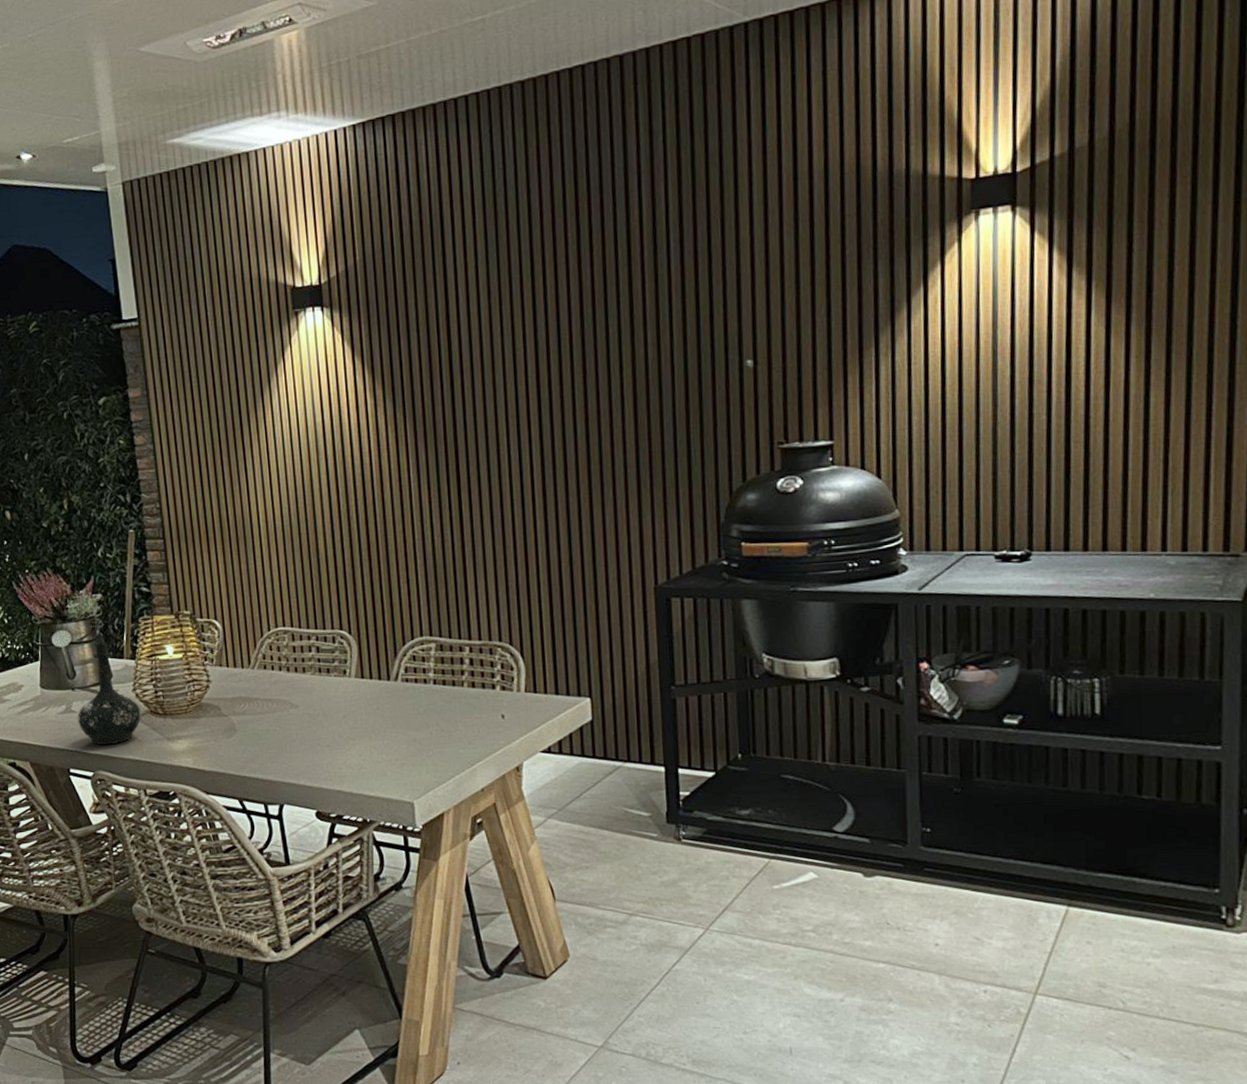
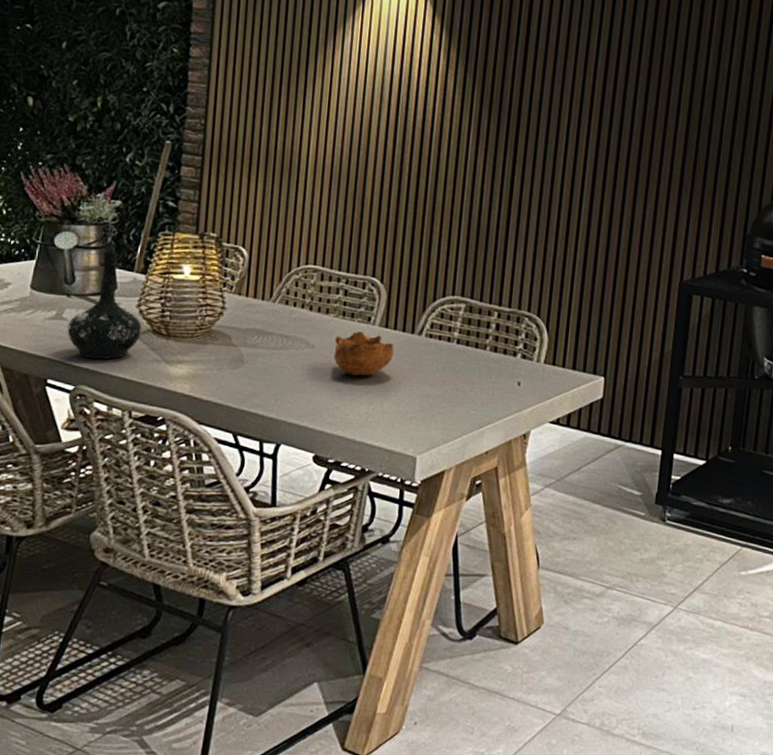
bowl: none [316,685,374,730] -> present [333,331,394,376]

